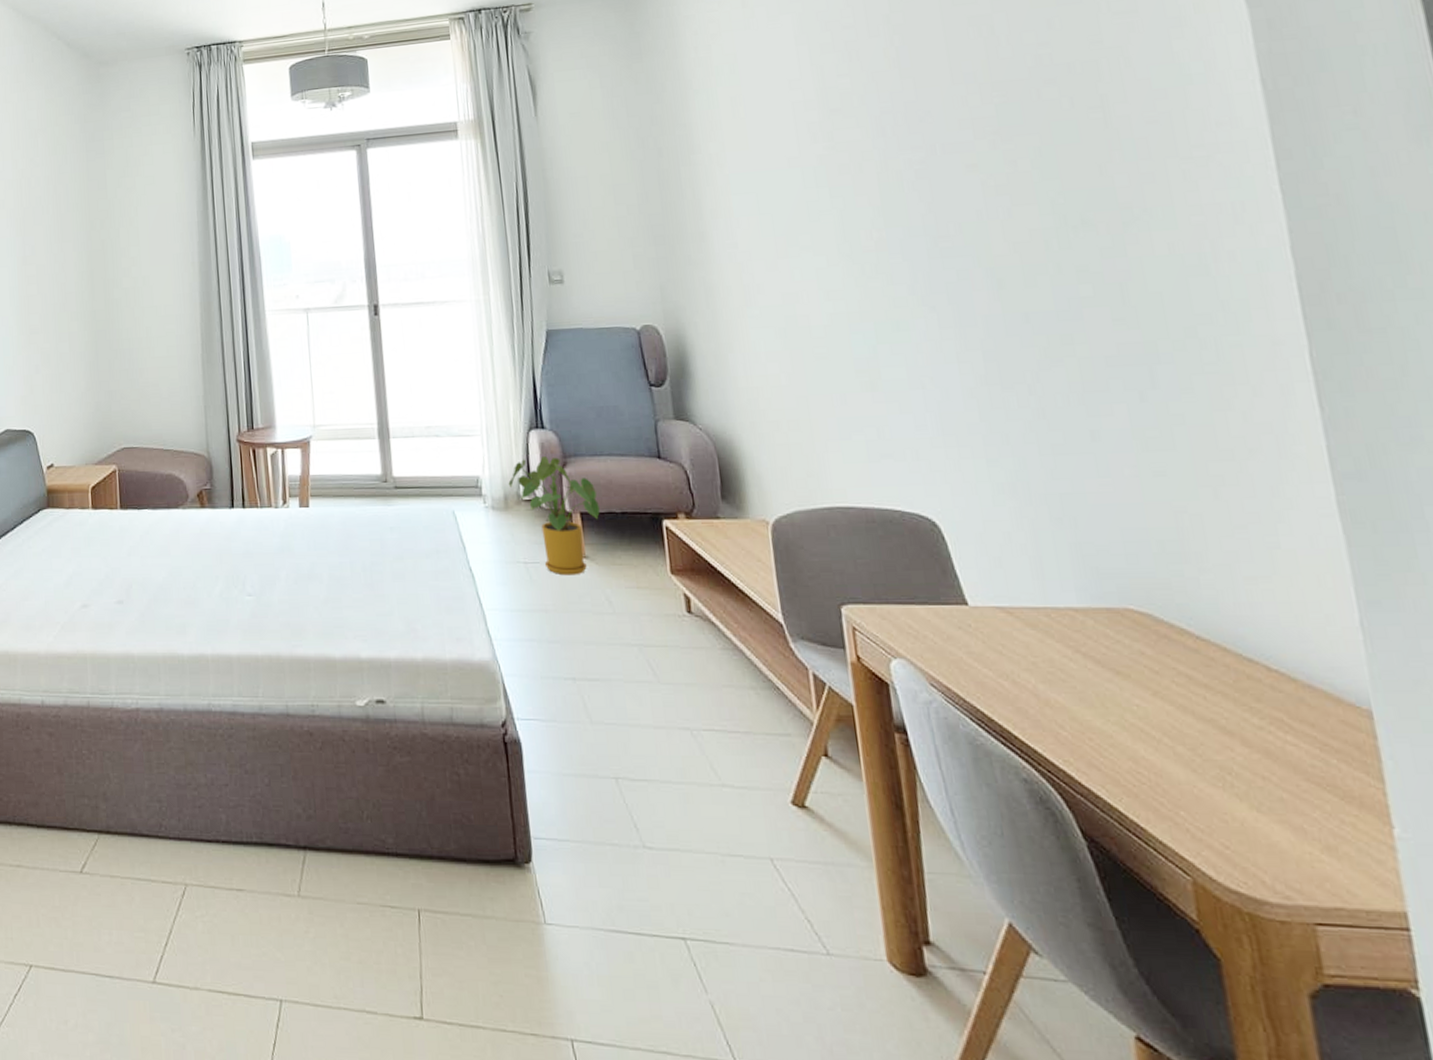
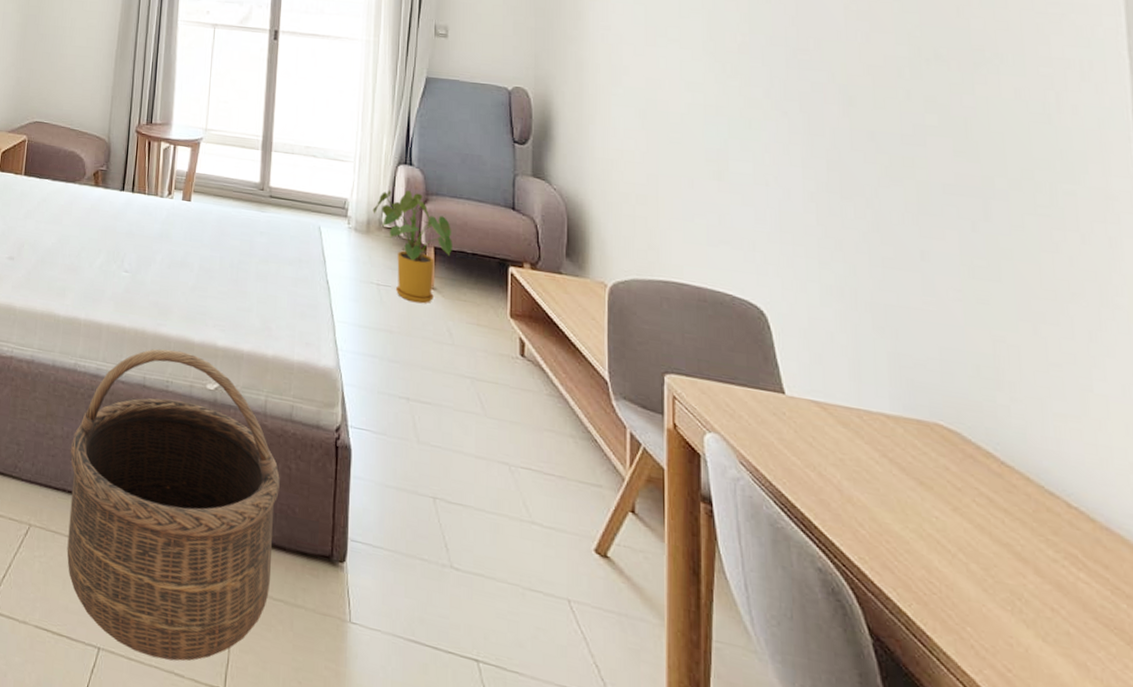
basket: none [217,671,455,1000] -> present [67,349,280,661]

